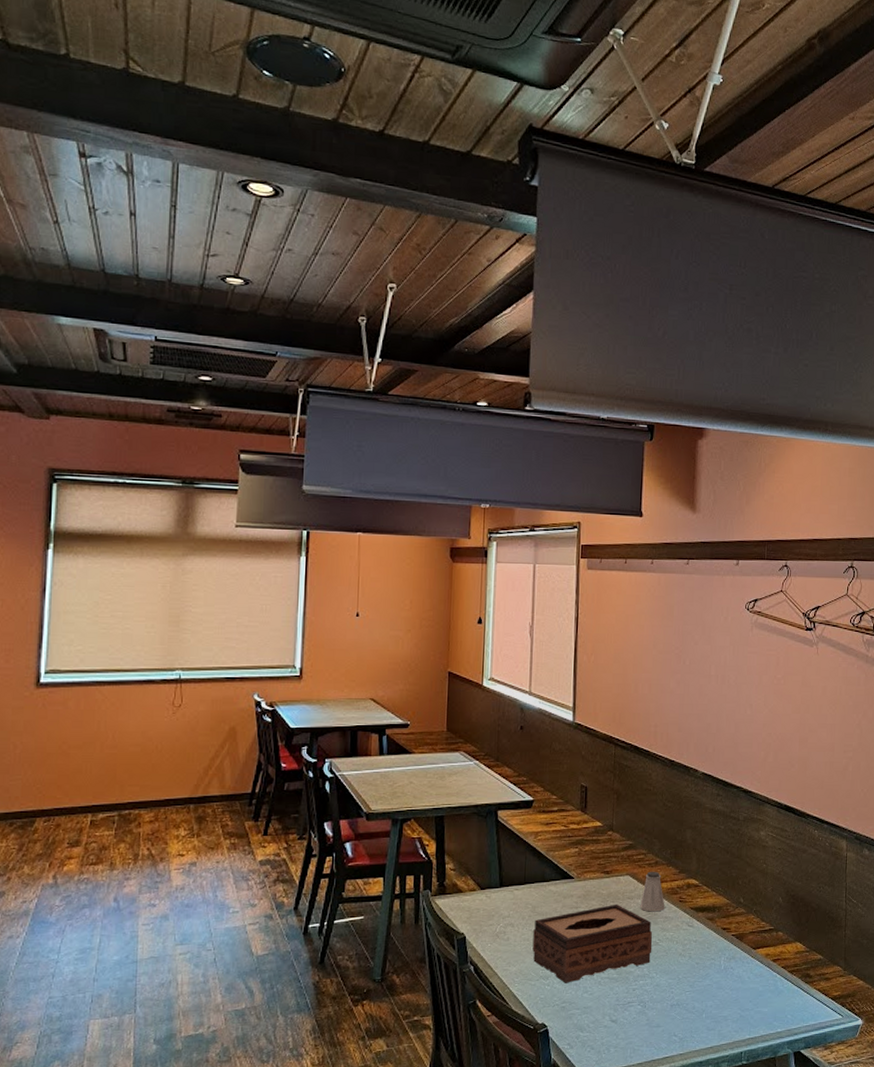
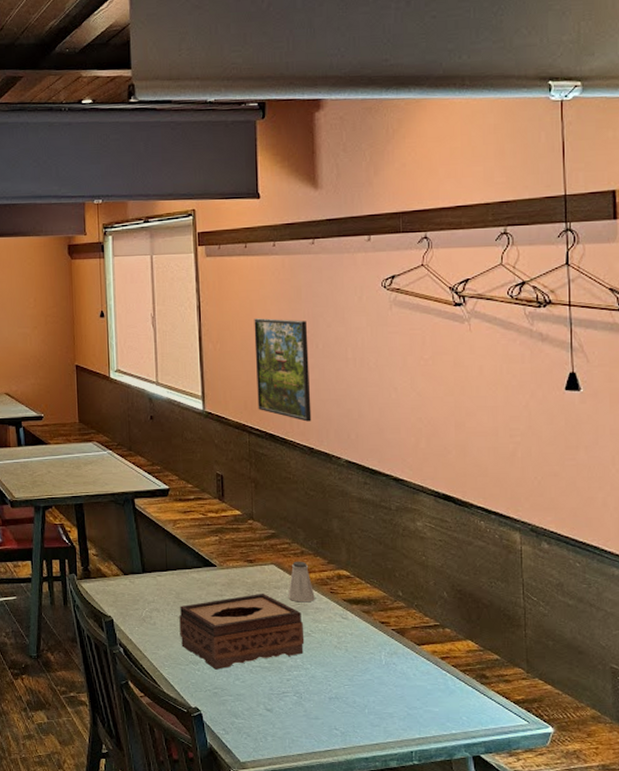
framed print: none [625,633,677,735] -> present [254,318,312,422]

